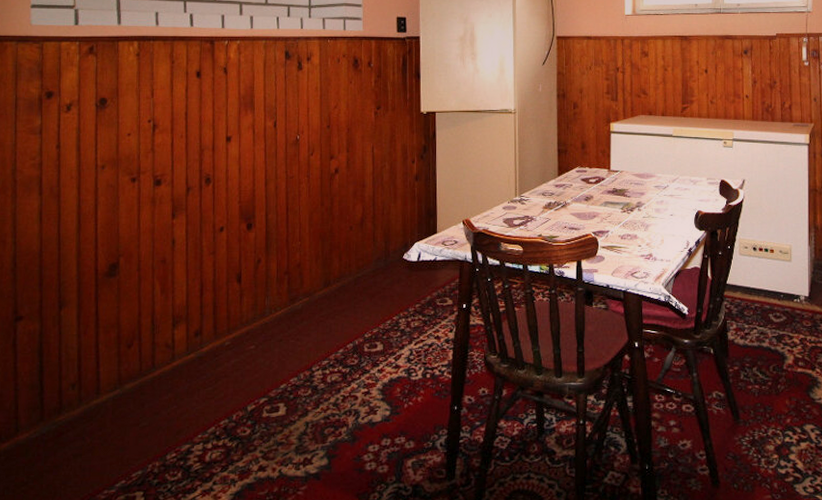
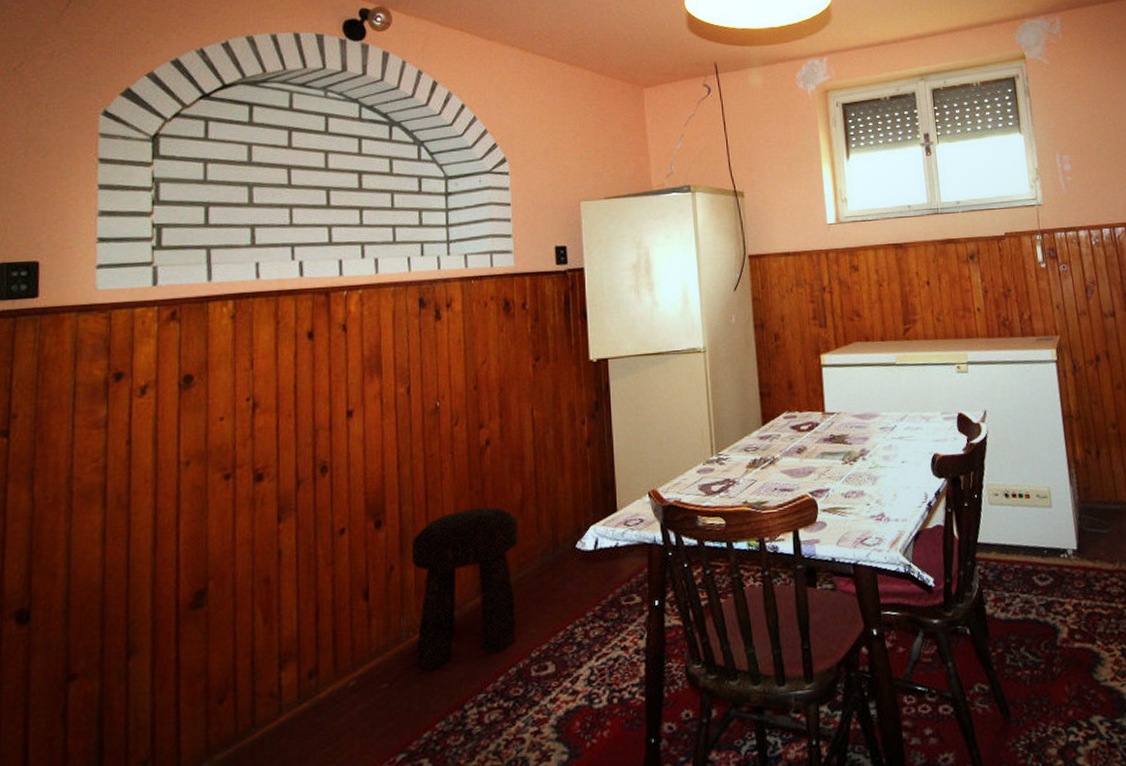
stool: none [275,220,359,340] -> present [412,506,519,671]

